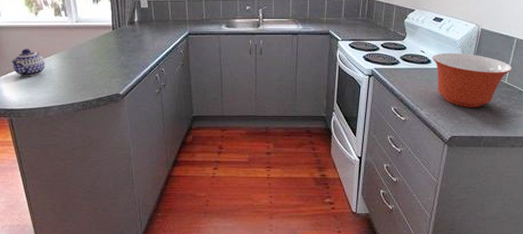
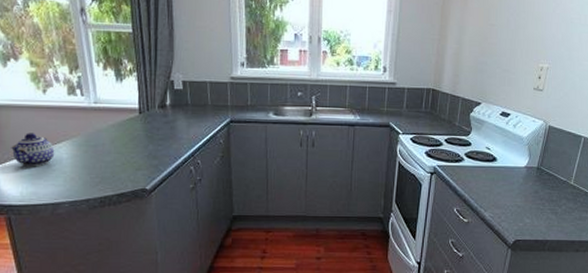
mixing bowl: present [432,52,512,107] -> none [497,150,579,209]

